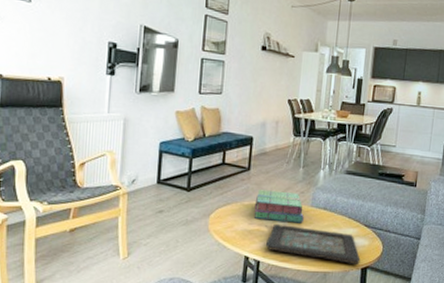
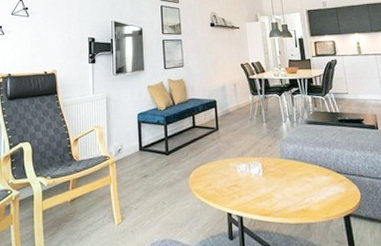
stack of books: present [254,190,304,224] -> none [228,146,277,176]
decorative tray: present [266,223,361,264] -> none [245,178,341,213]

